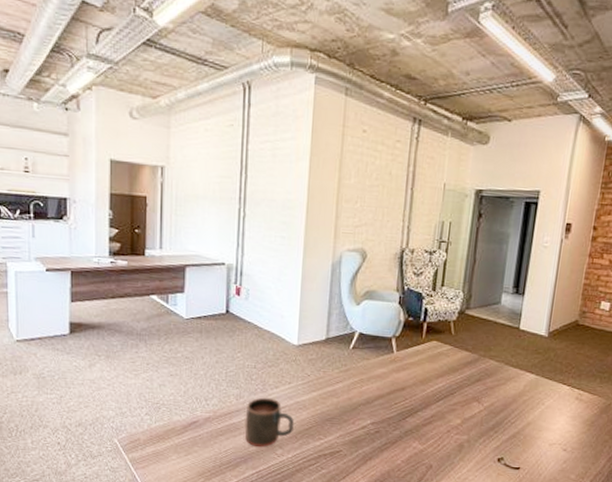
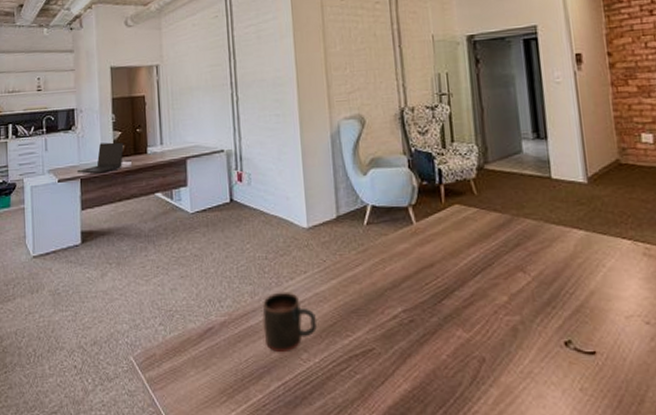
laptop: none [67,238,120,269] -> present [76,142,124,174]

